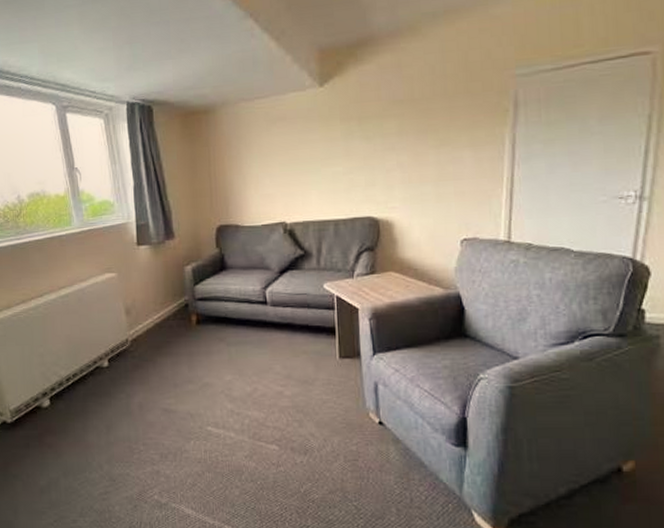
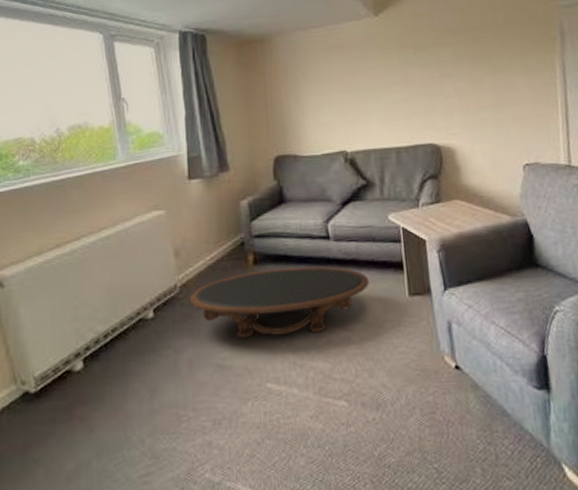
coffee table: none [140,328,303,388] -> present [190,266,370,339]

